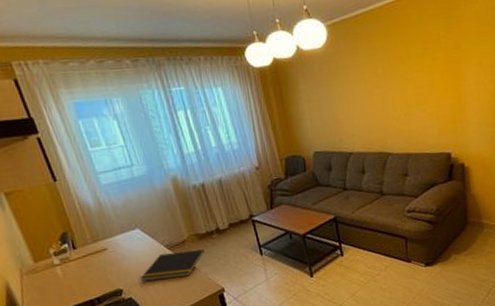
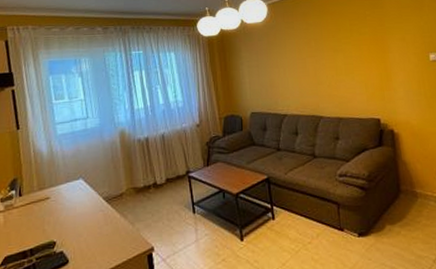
notepad: present [140,249,205,281] -> none [74,204,140,234]

